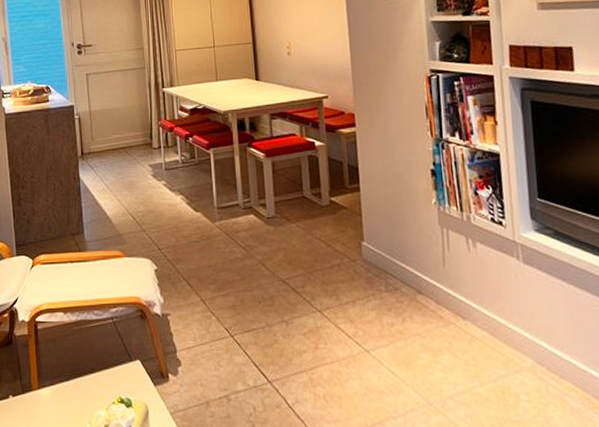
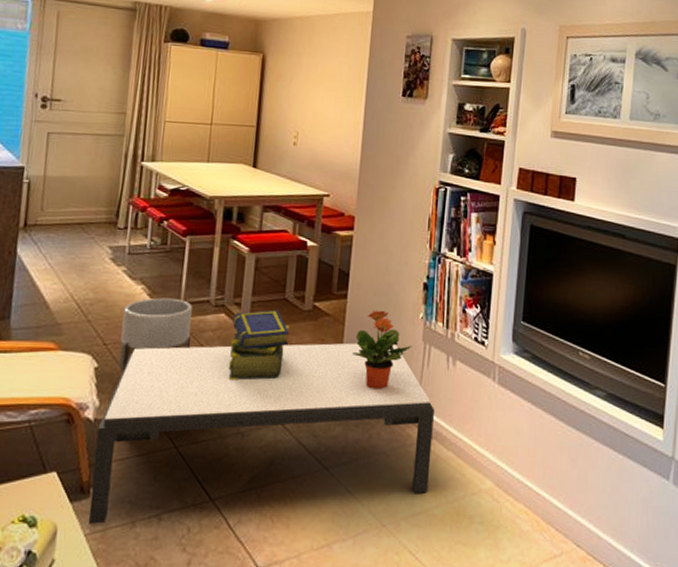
coffee table: none [166,231,468,404] -> present [87,343,434,524]
planter: none [170,204,229,271] -> present [117,297,192,371]
stack of books: none [261,207,314,274] -> present [228,310,290,380]
potted plant: none [374,199,430,275] -> present [353,310,413,389]

